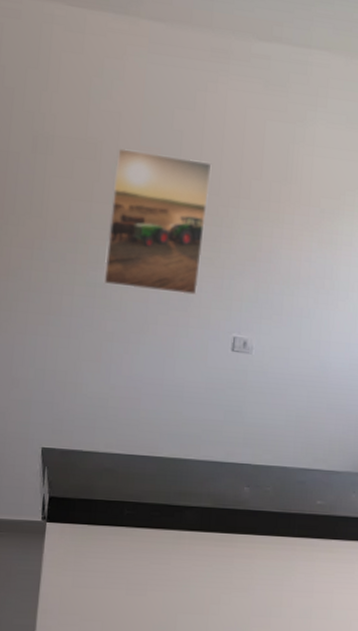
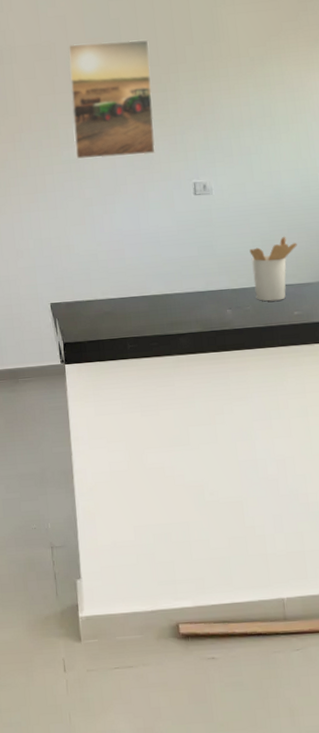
utensil holder: none [278,415,334,486] -> present [249,236,297,302]

